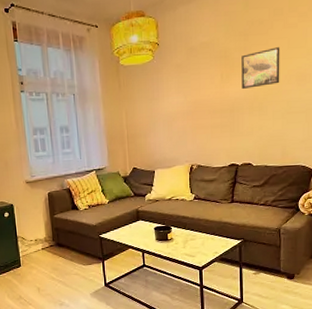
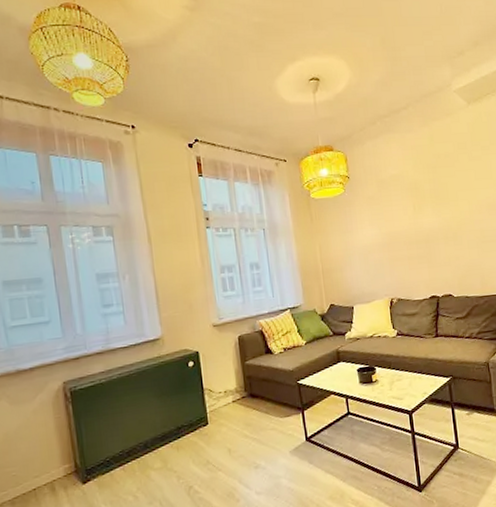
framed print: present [241,47,280,89] -> none [431,179,471,219]

